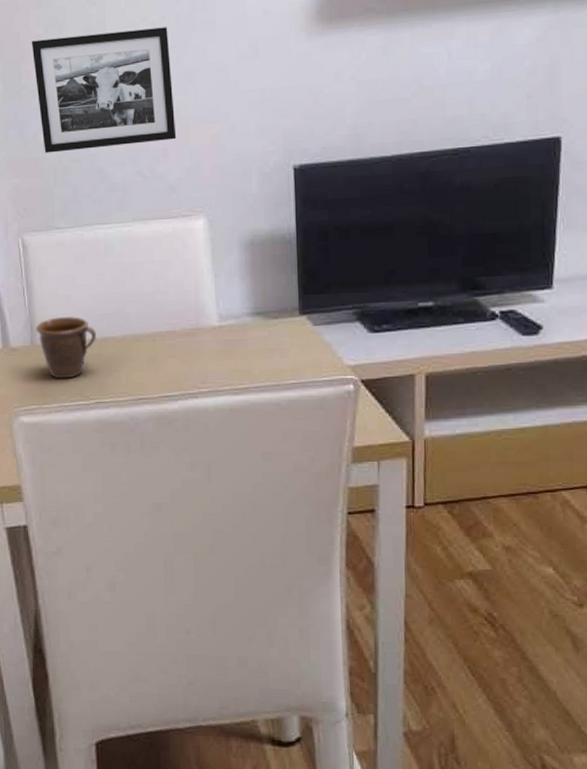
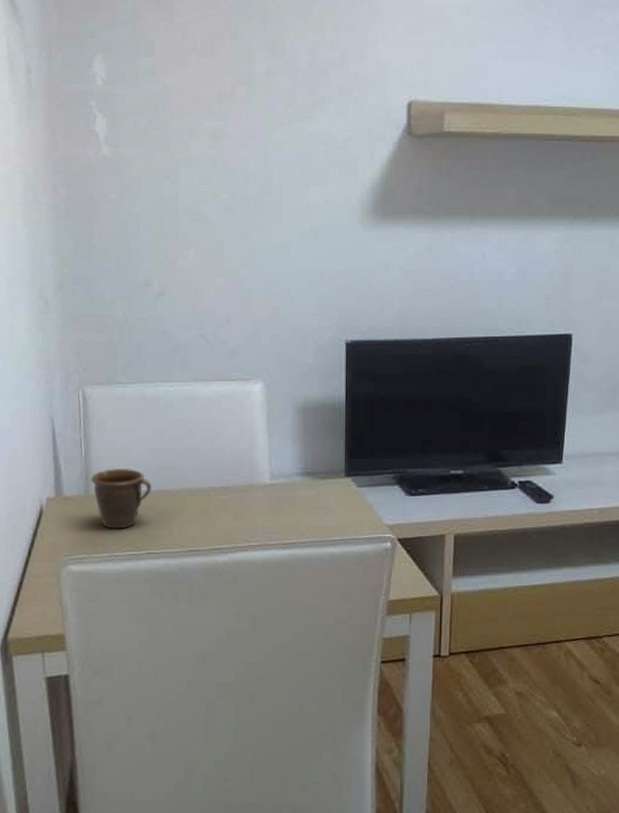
picture frame: present [31,27,177,153] -> none [104,204,240,311]

